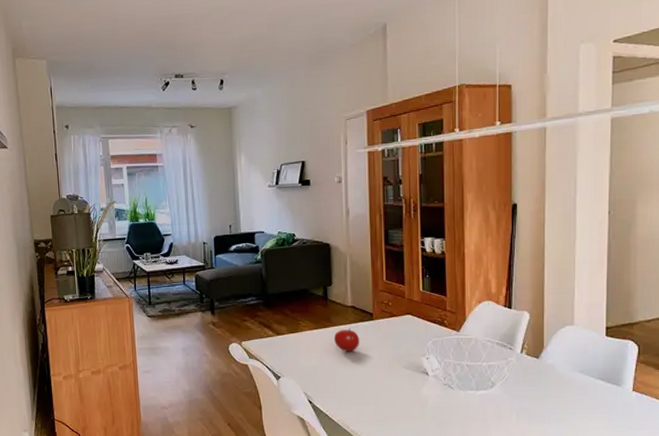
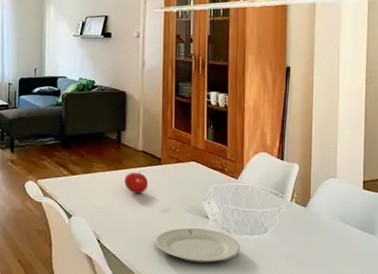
plate: none [370,385,465,421] -> present [154,227,240,263]

